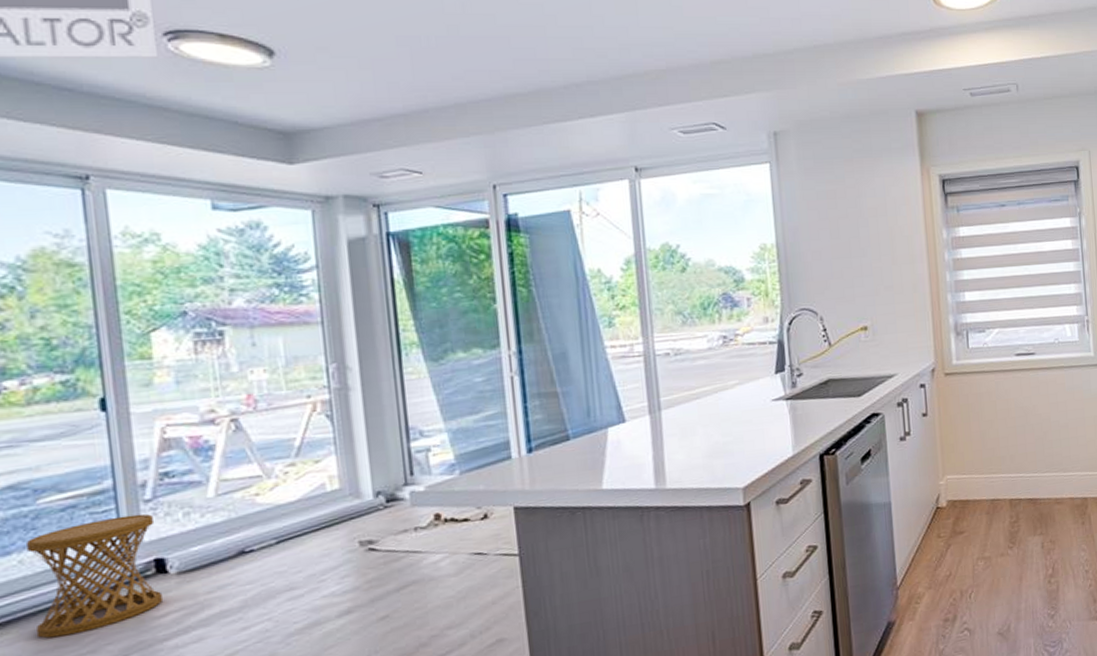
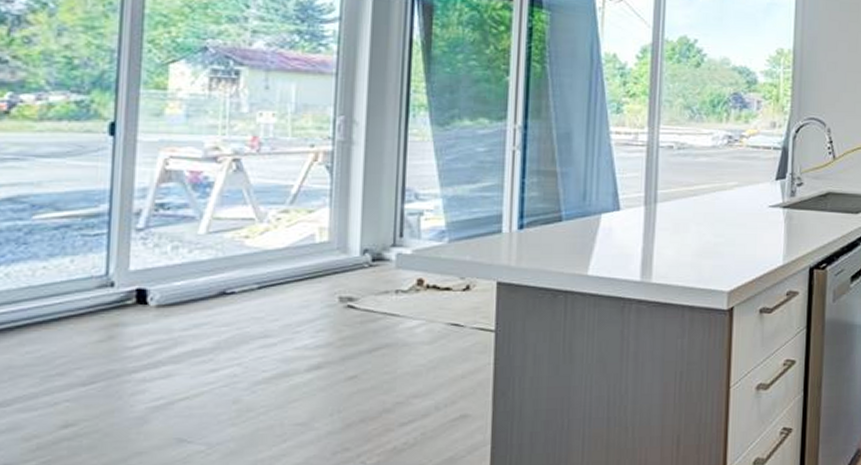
side table: present [25,513,162,639] -> none [9,242,144,355]

